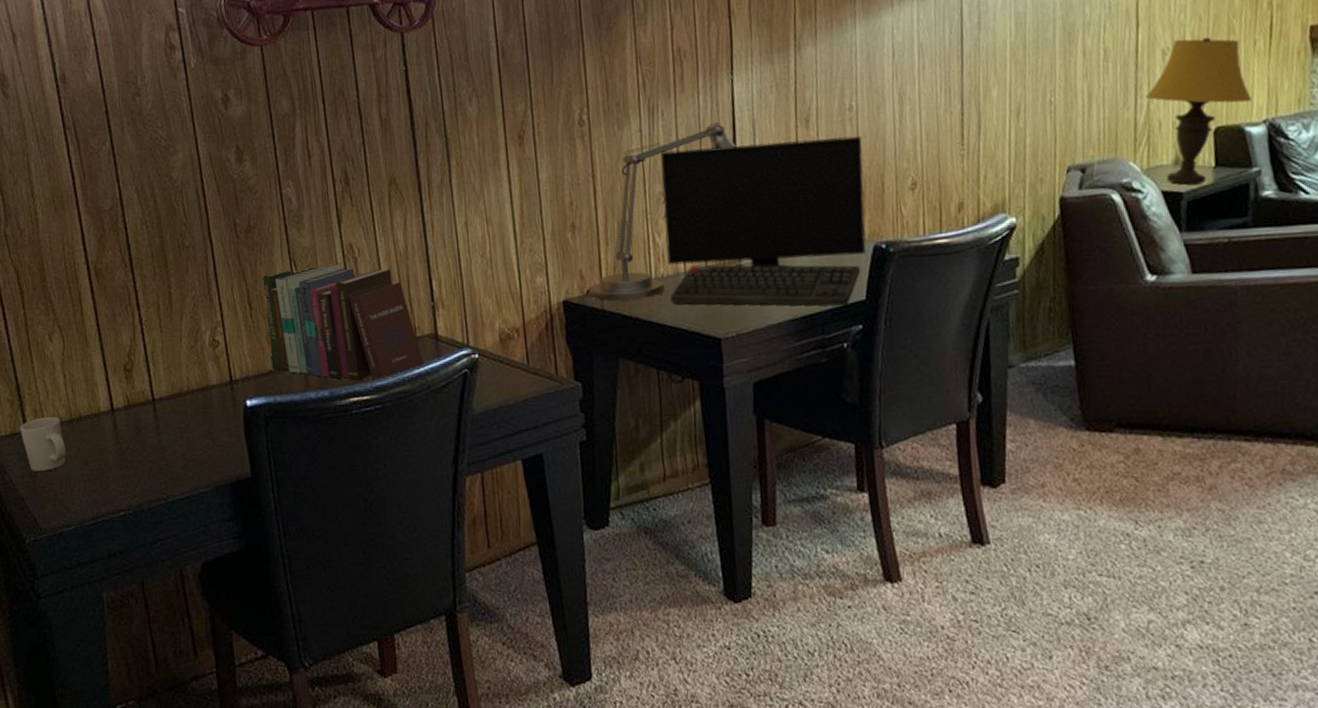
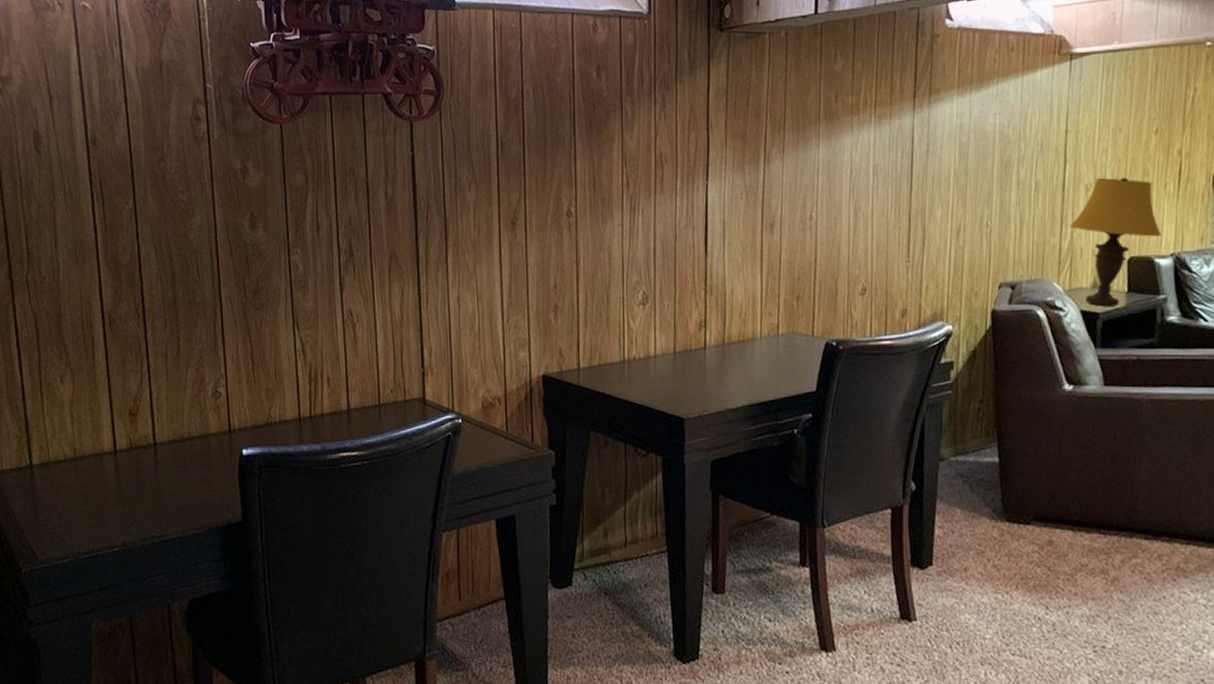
mug: present [19,416,66,473] -> none [25,453,68,506]
books: present [262,262,424,382] -> none [262,326,411,439]
desk lamp: present [585,121,737,302] -> none [563,221,708,379]
computer monitor: present [660,135,867,268] -> none [638,243,820,357]
computer keyboard: present [670,265,861,307] -> none [640,350,813,396]

